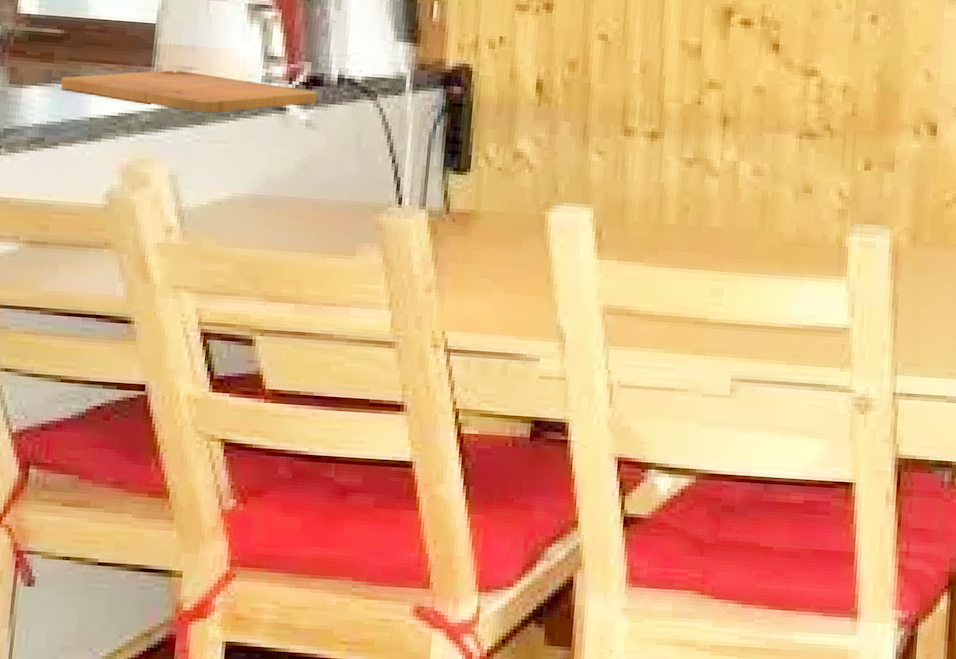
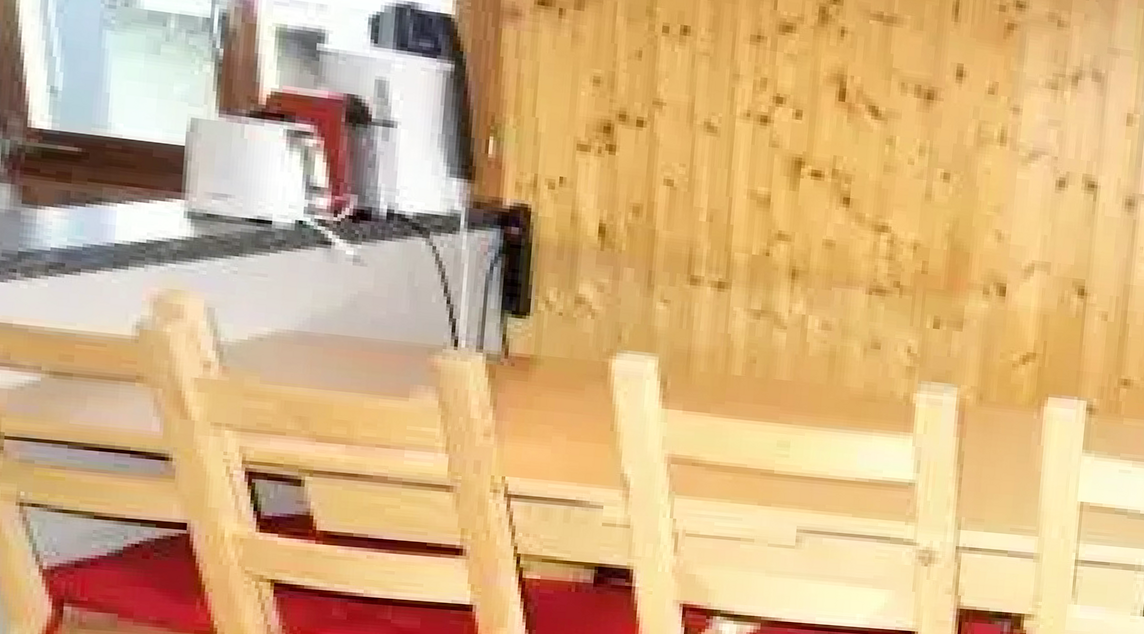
cutting board: present [60,70,318,114] -> none [80,196,366,245]

